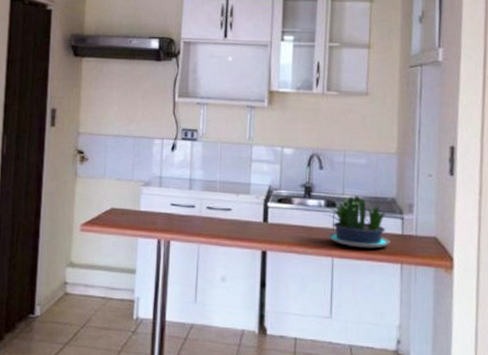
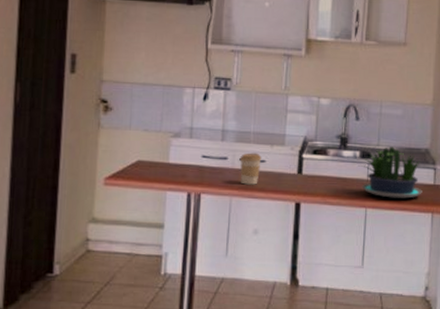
coffee cup: none [206,201,228,233] -> present [239,153,262,185]

